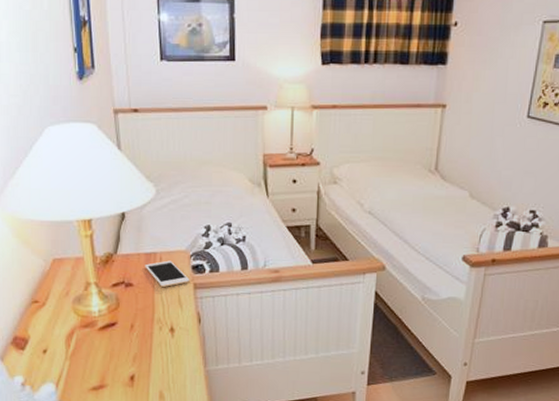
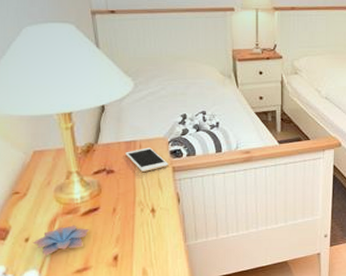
flower: none [50,339,106,370] -> present [32,225,89,256]

